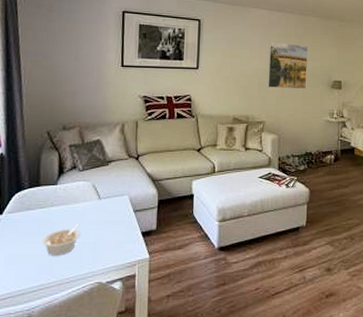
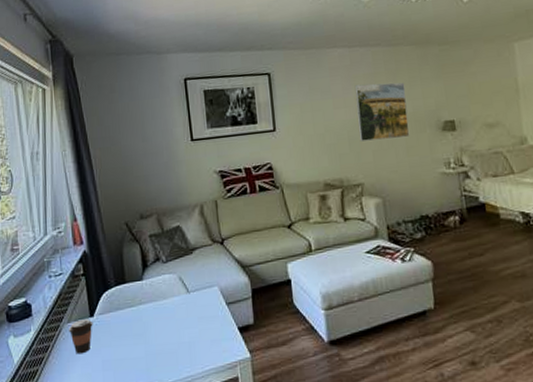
legume: present [42,223,81,256] -> none [136,320,174,359]

